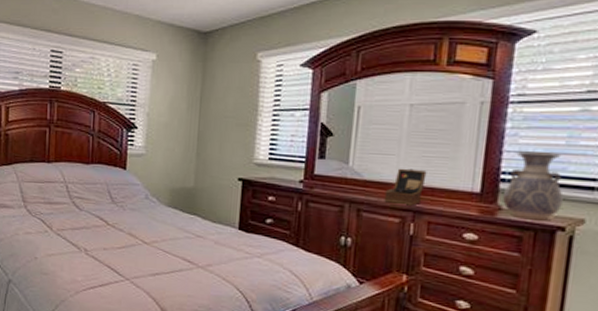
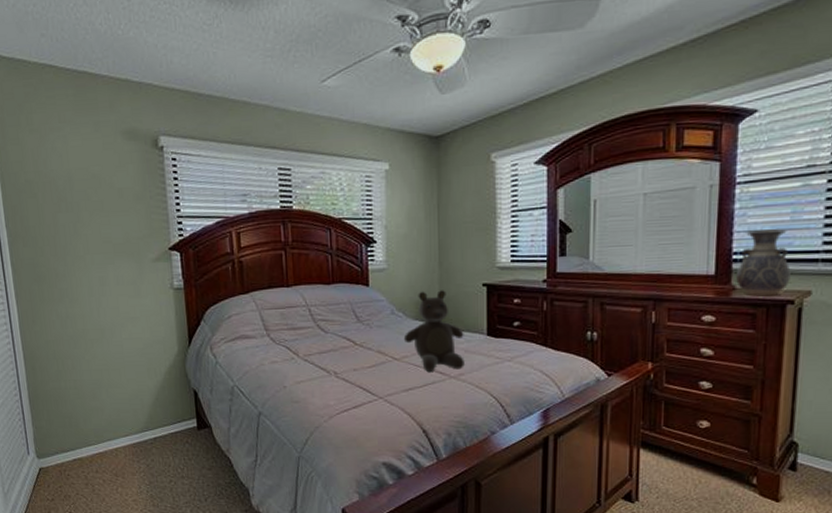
teddy bear: none [155,179,216,260] -> present [403,290,464,372]
wooden box: present [384,168,427,206] -> none [625,257,664,295]

